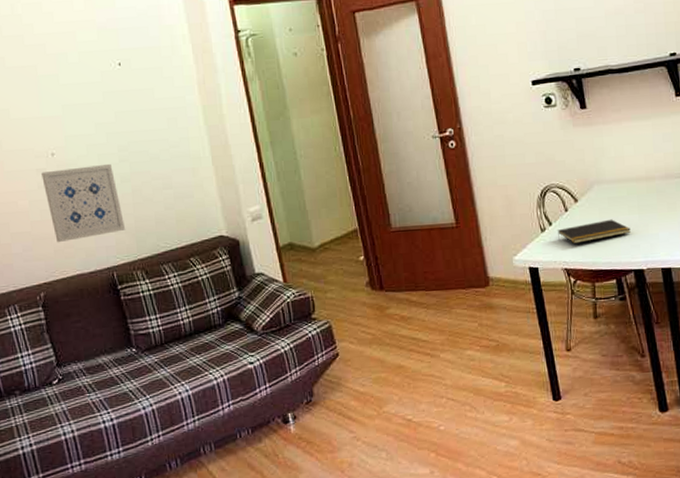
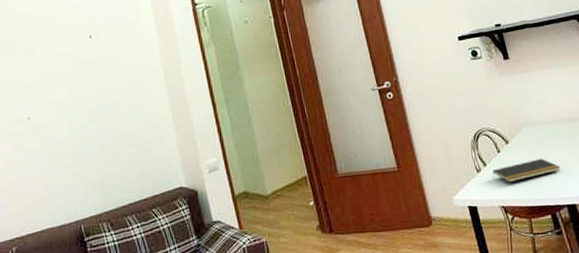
wall art: present [41,163,126,243] -> none [18,125,93,200]

